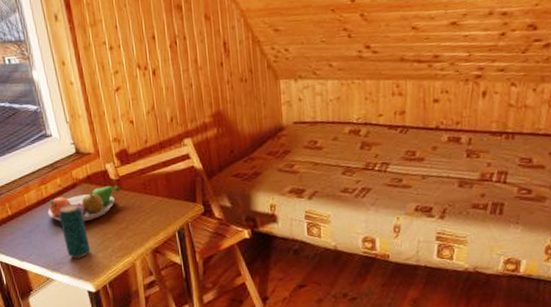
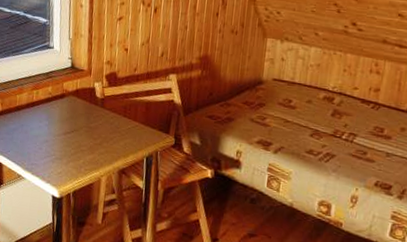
fruit bowl: present [47,185,121,222] -> none [33,102,103,131]
beverage can: present [59,204,91,258] -> none [42,112,65,163]

